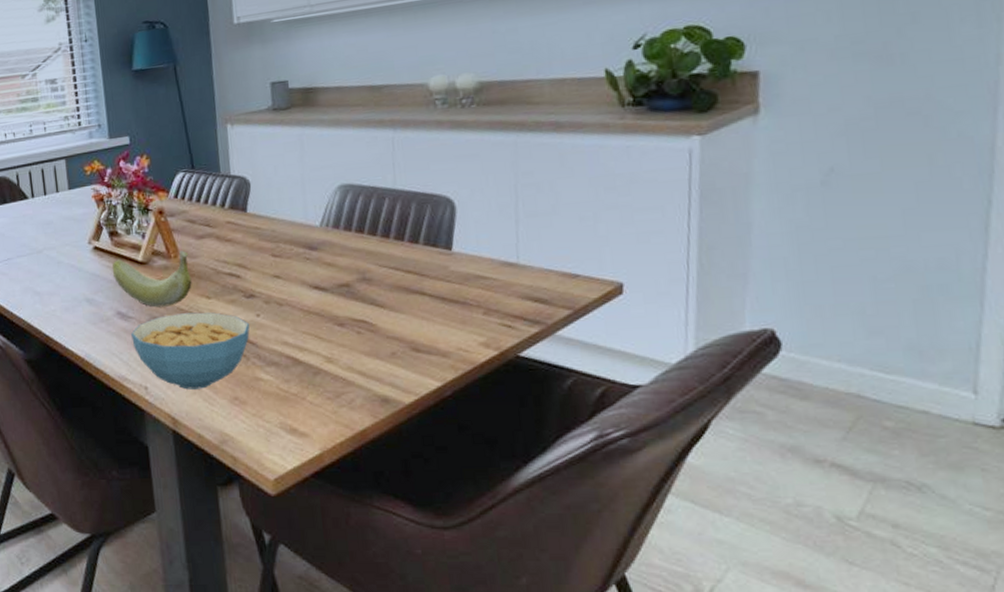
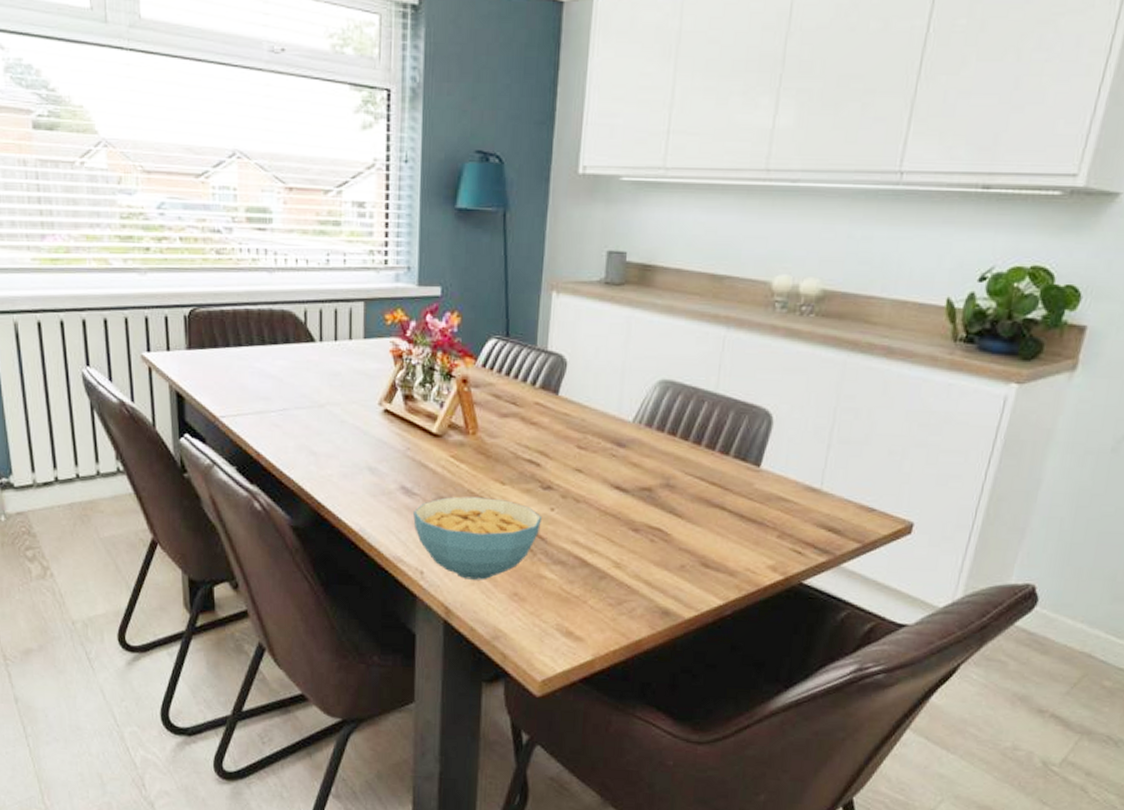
banana: present [112,250,192,308] -> none [401,427,489,488]

